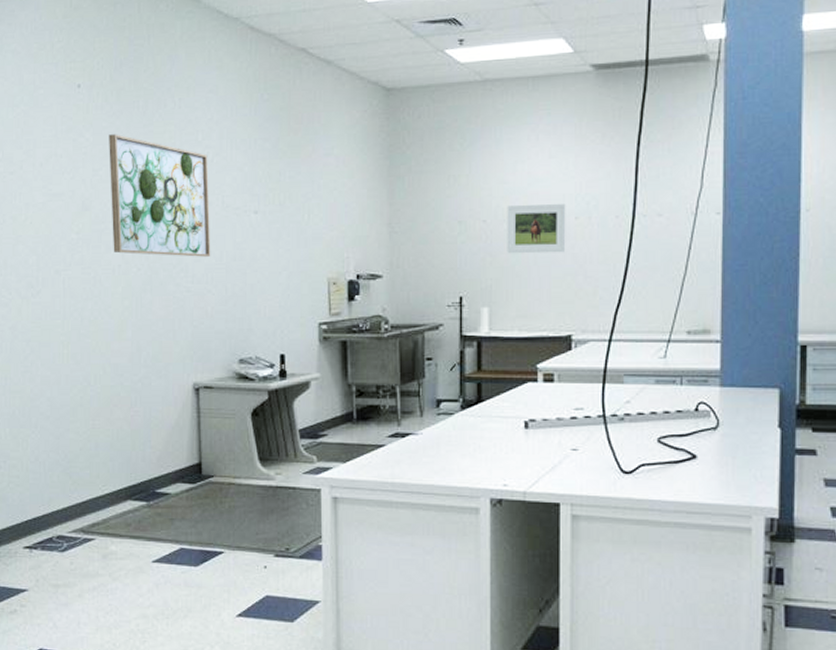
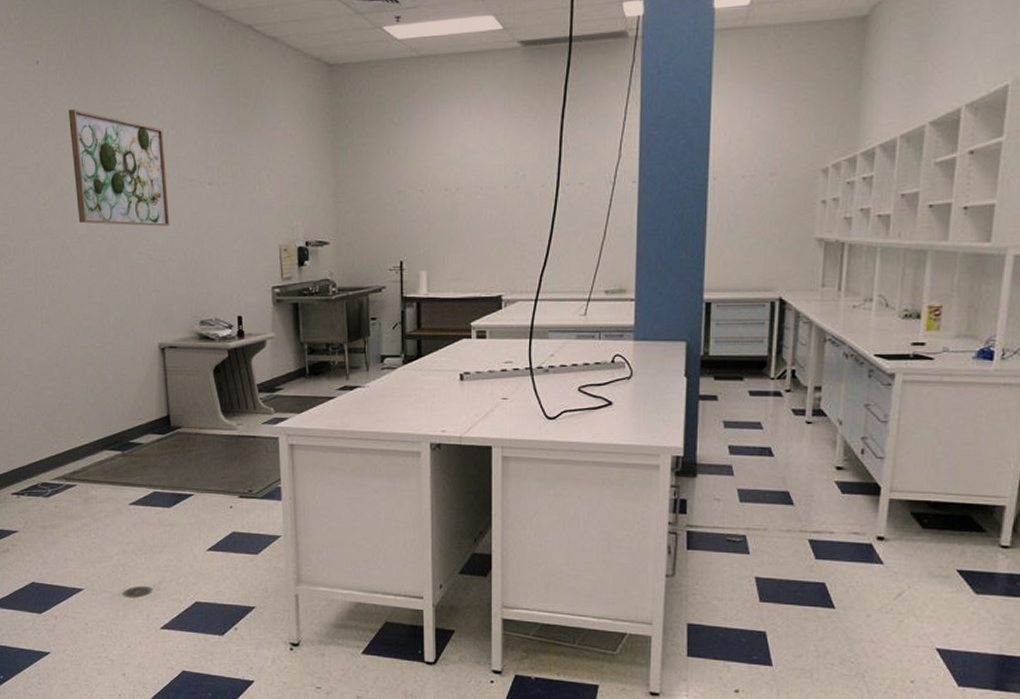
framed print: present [507,204,566,254] -> none [442,174,496,221]

